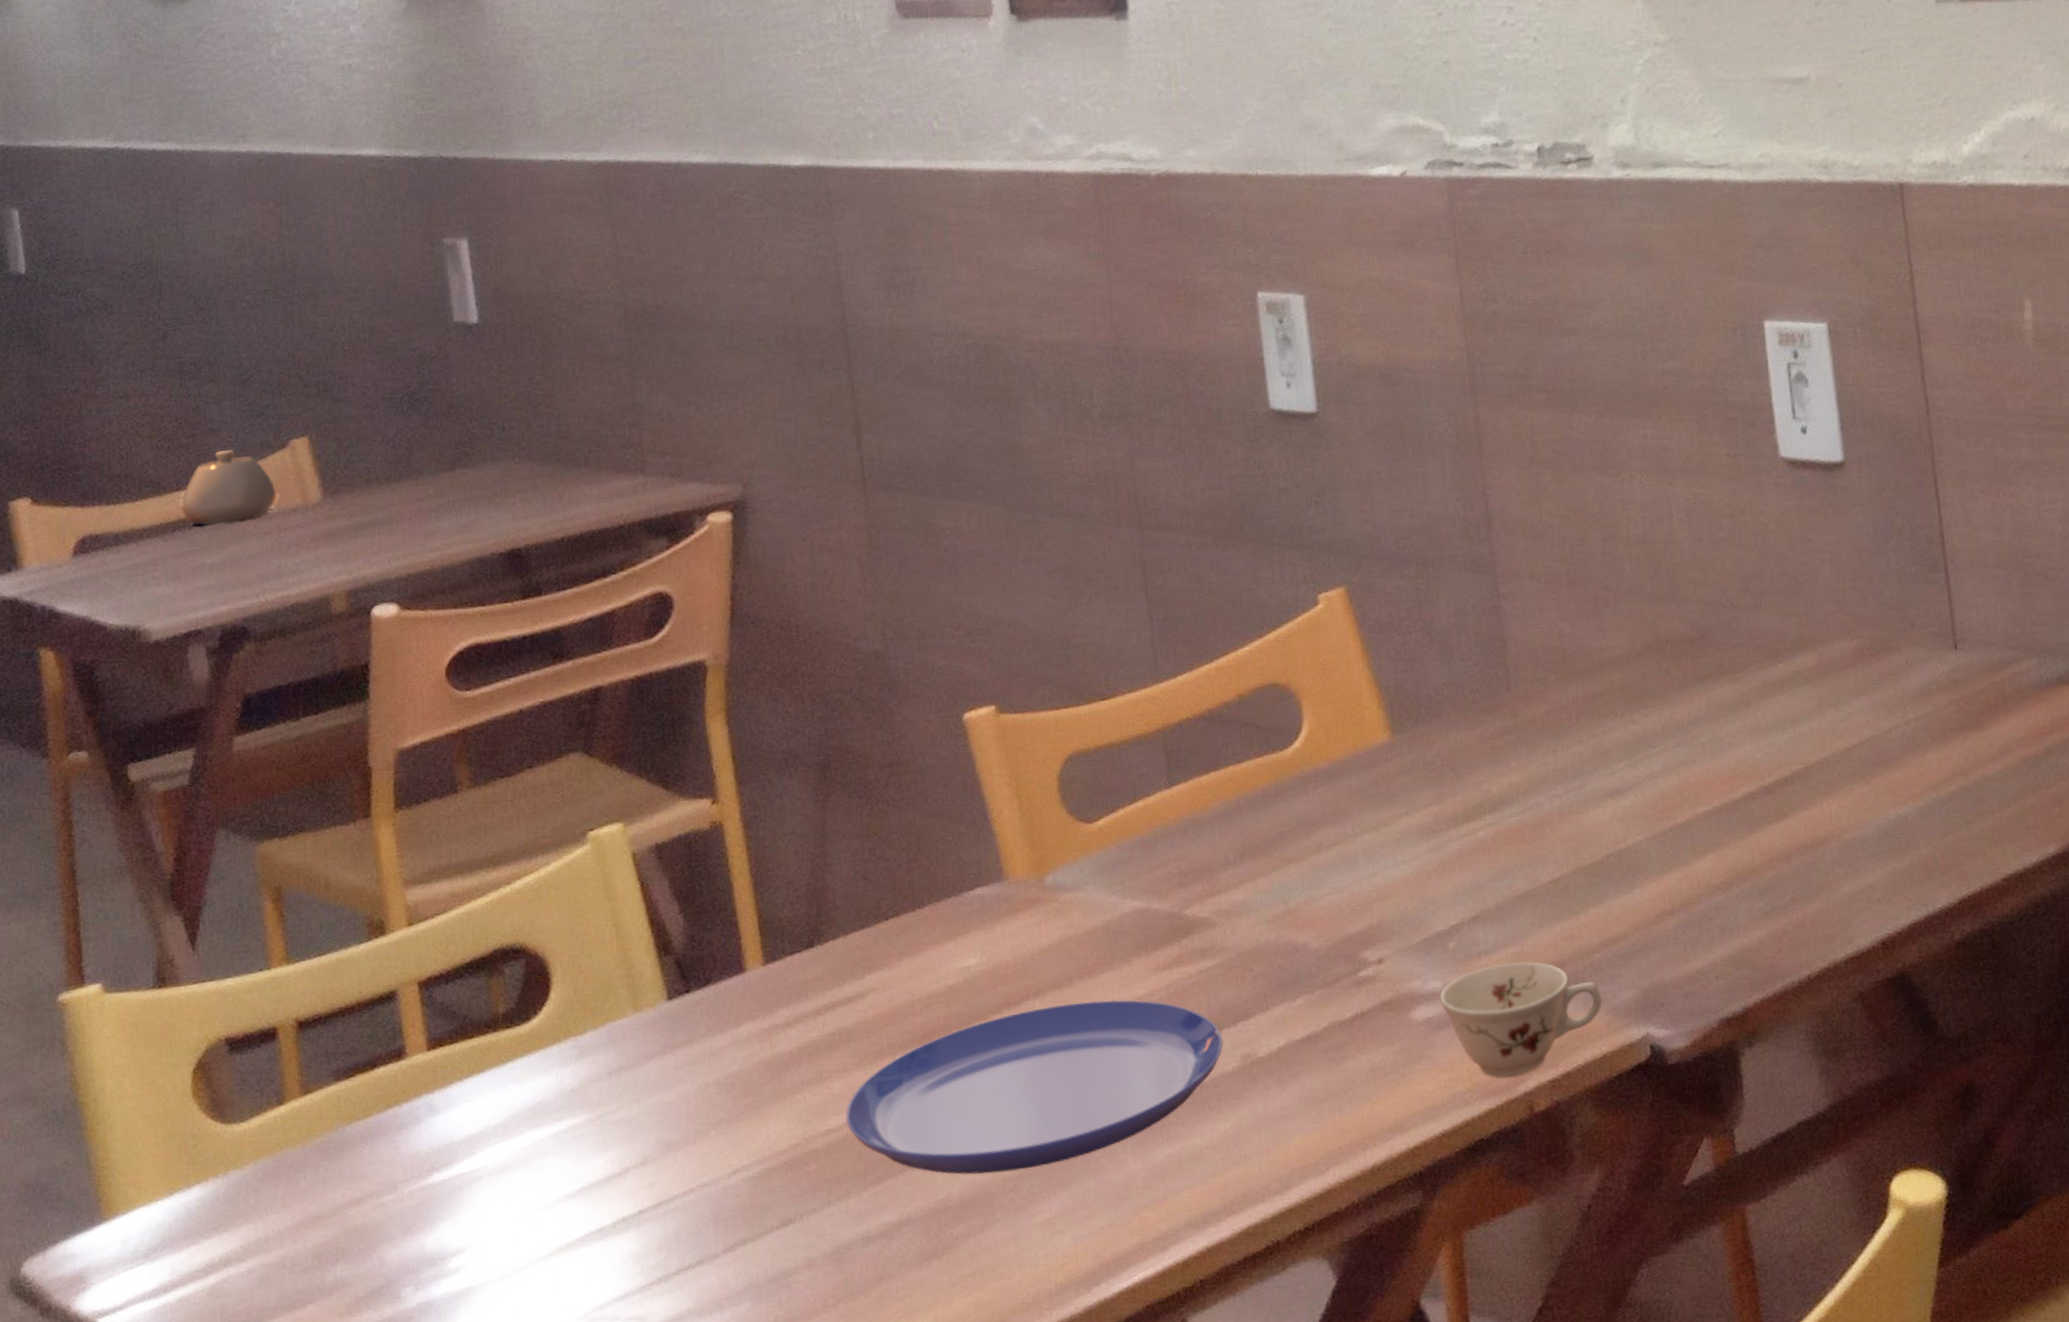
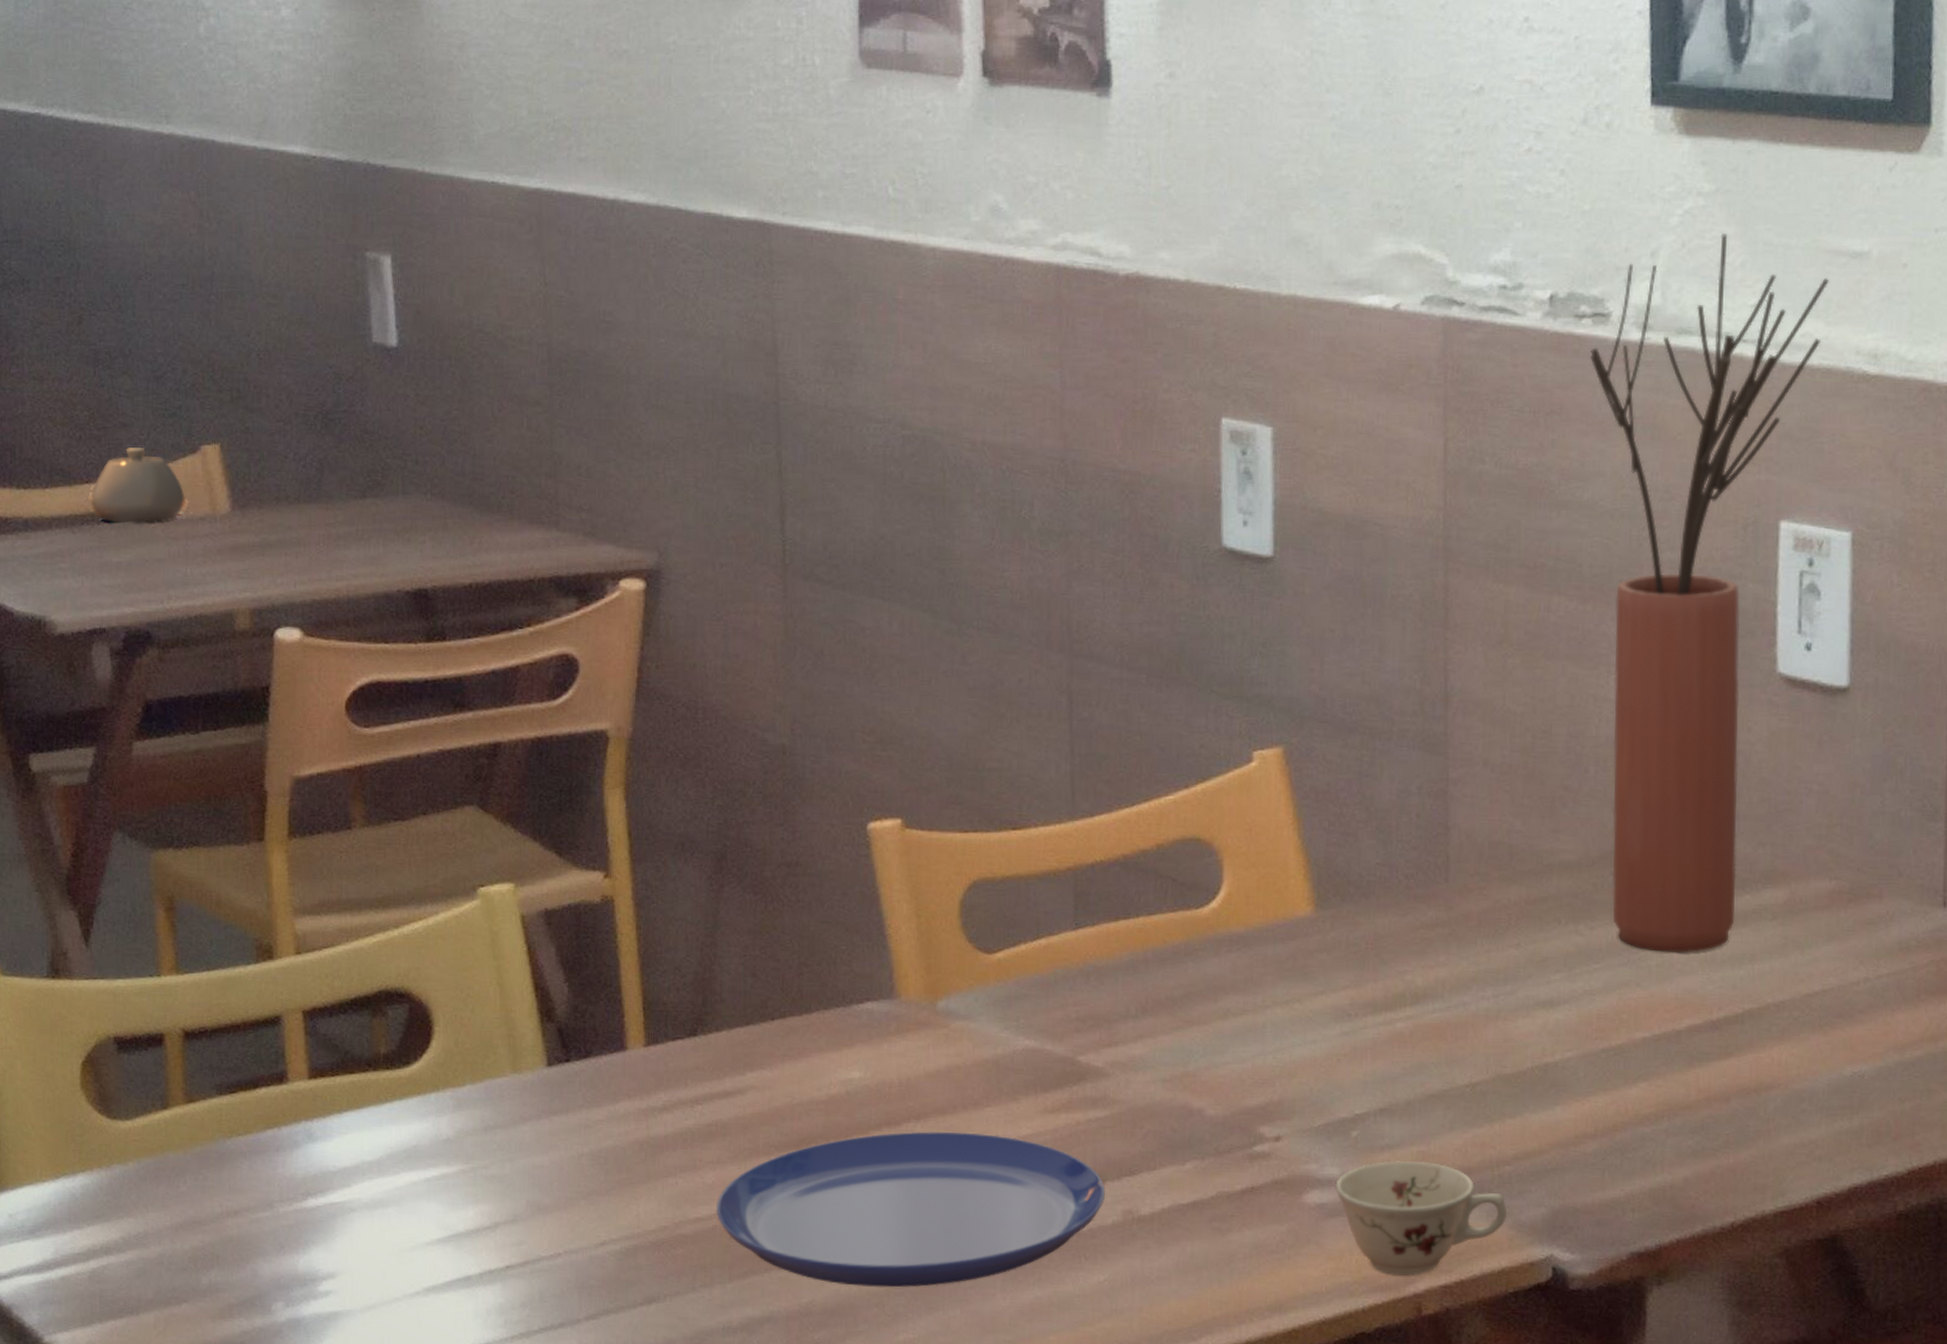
vase: none [1579,76,1778,729] -> present [1590,233,1829,953]

